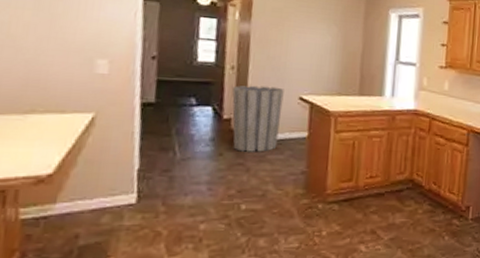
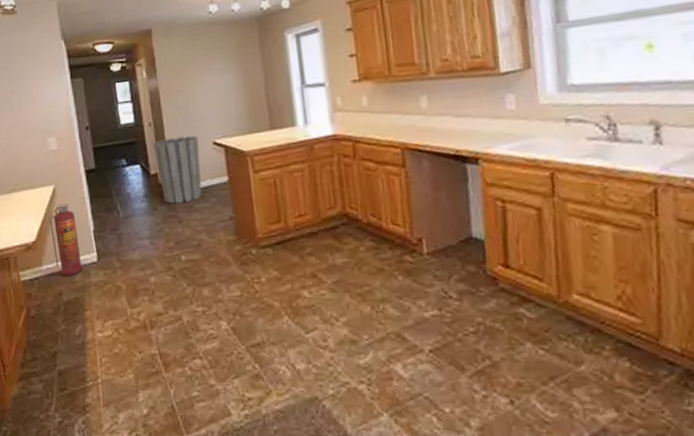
fire extinguisher: none [76,136,116,217] -> present [49,204,83,276]

